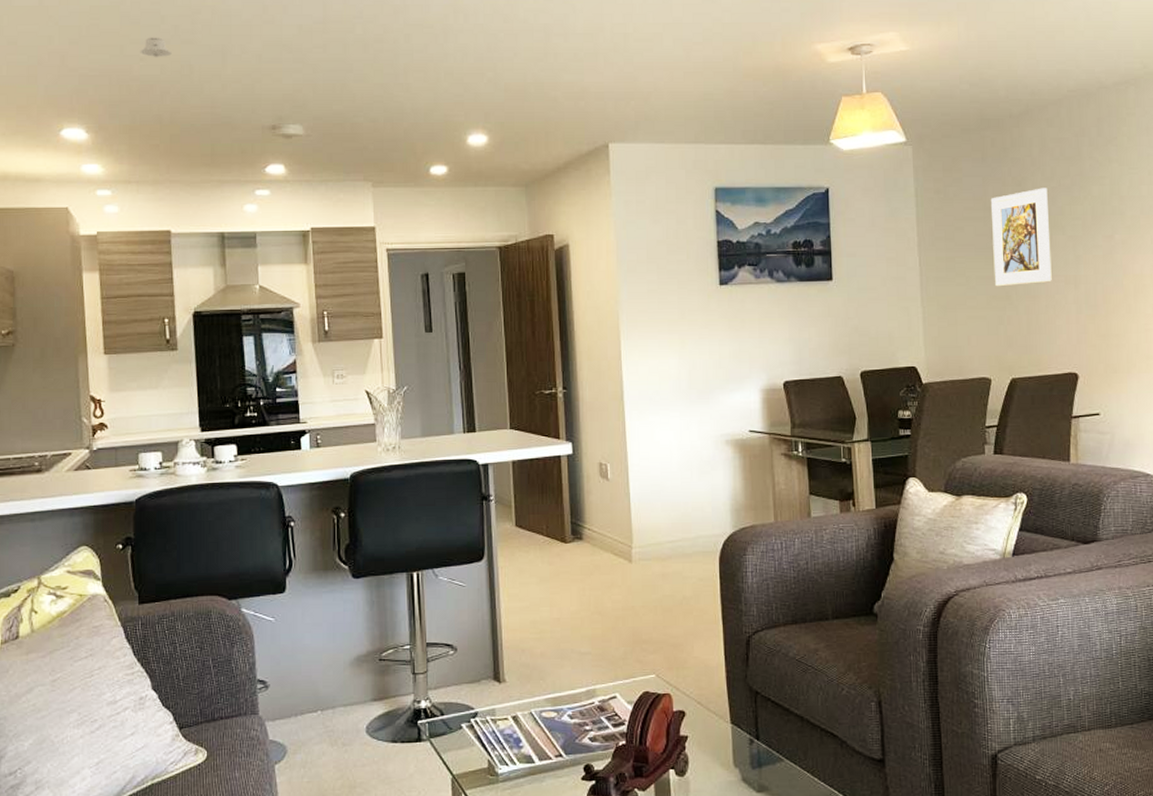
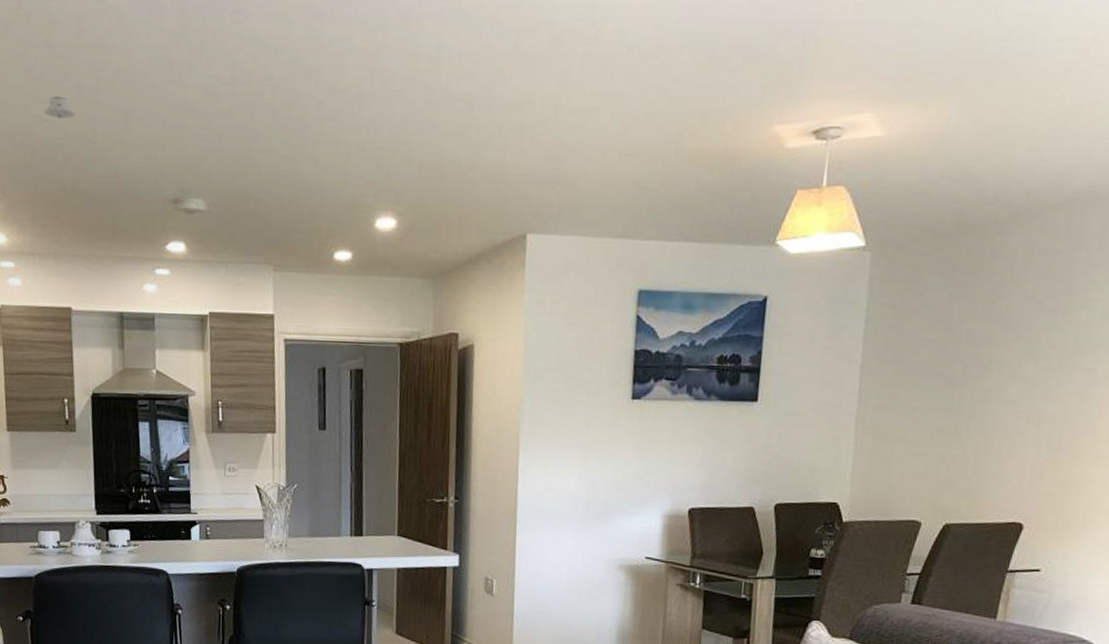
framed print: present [990,188,1052,287] -> none [943,308,1025,421]

